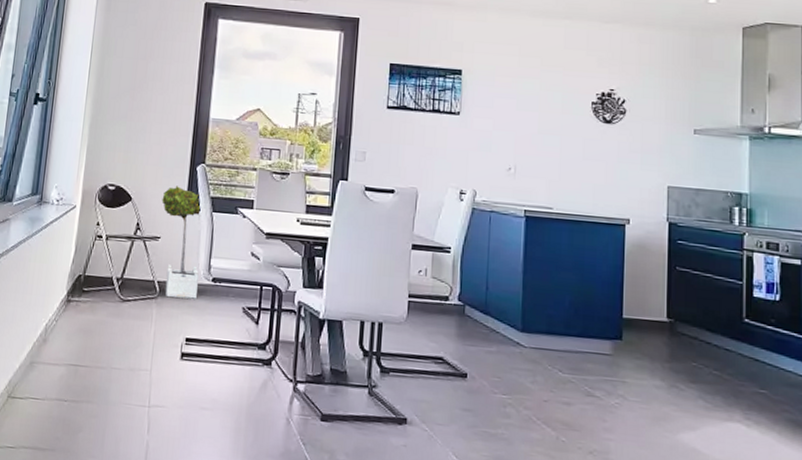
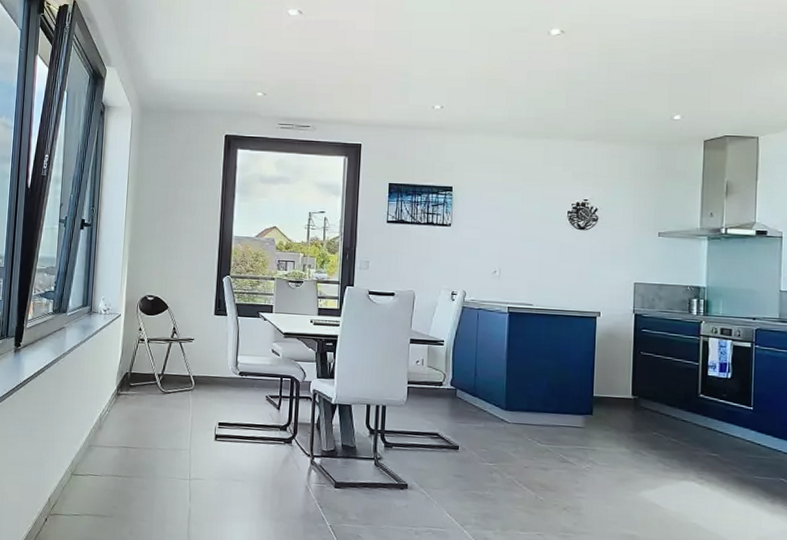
potted tree: present [162,186,201,299] -> none [194,295,228,390]

